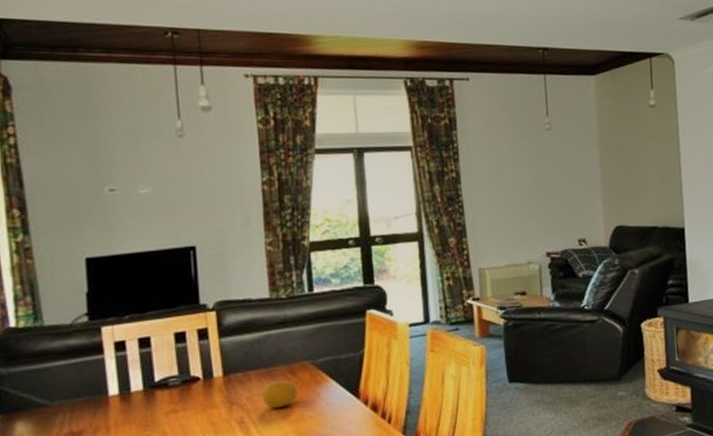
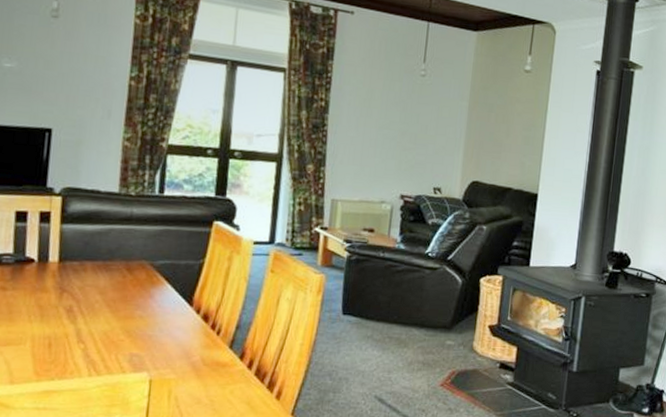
fruit: present [261,379,298,409] -> none [94,274,132,303]

